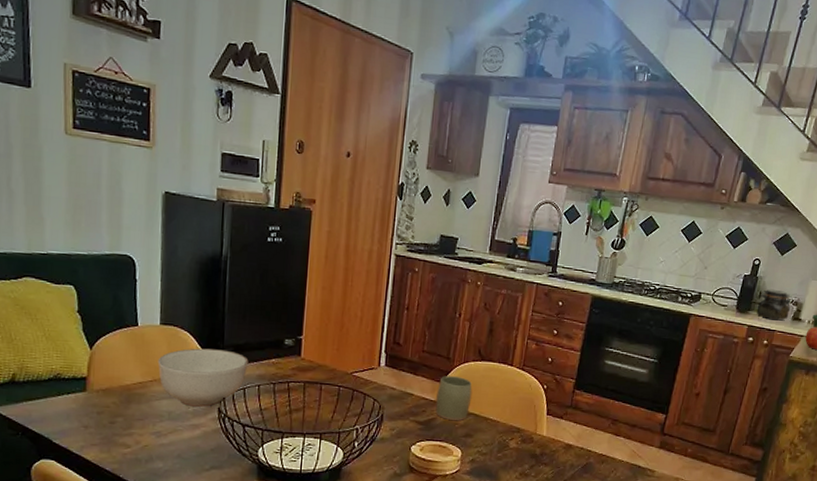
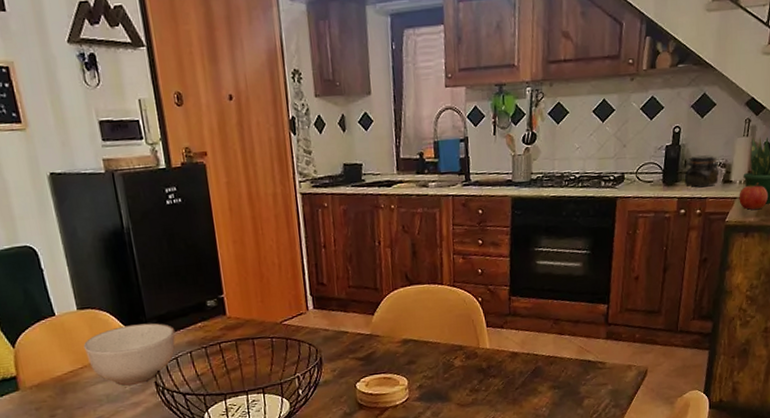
mug: present [435,376,473,420] -> none [371,305,408,351]

